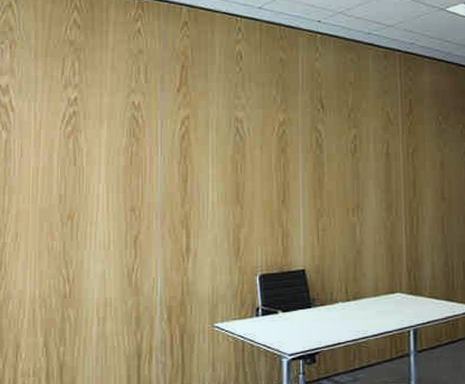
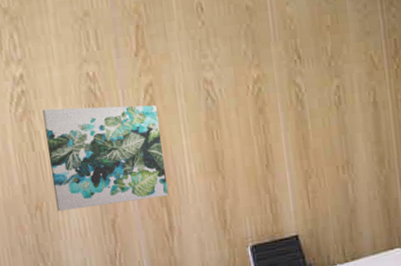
wall art: none [86,129,191,223] -> present [43,105,168,212]

